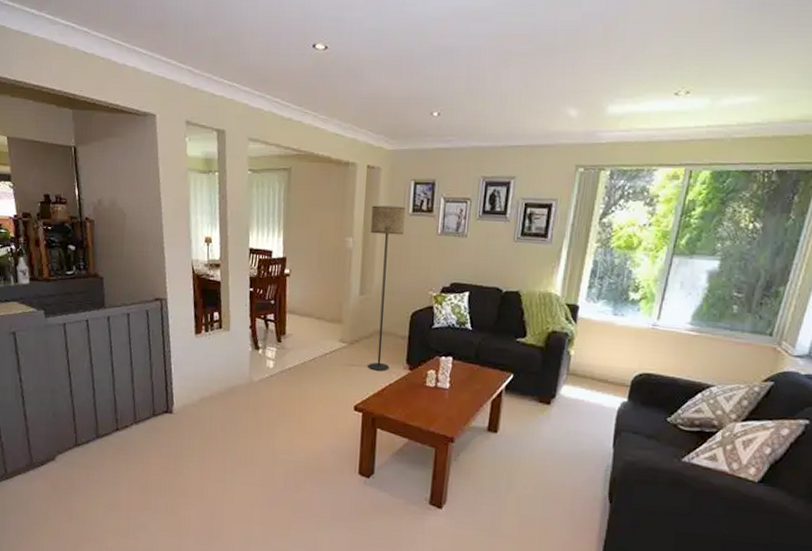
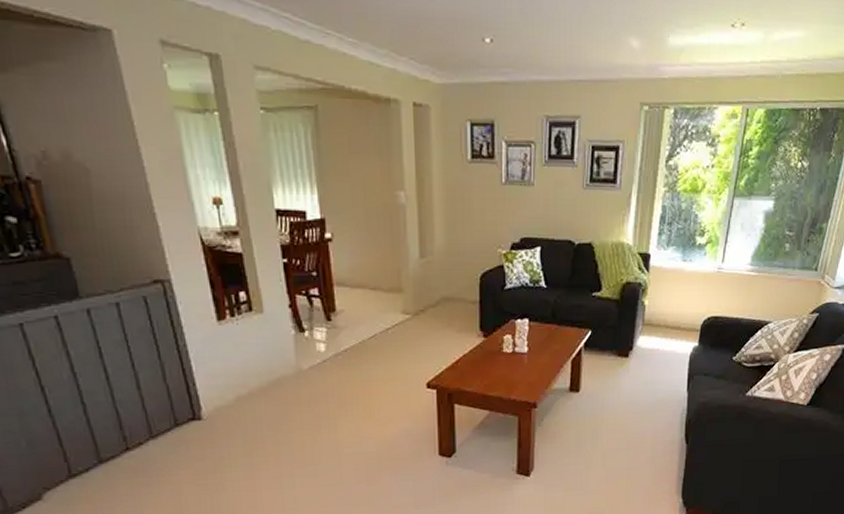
floor lamp: present [368,205,406,371] -> none [424,151,464,342]

